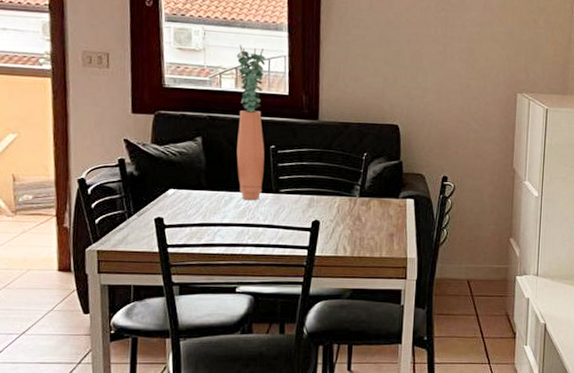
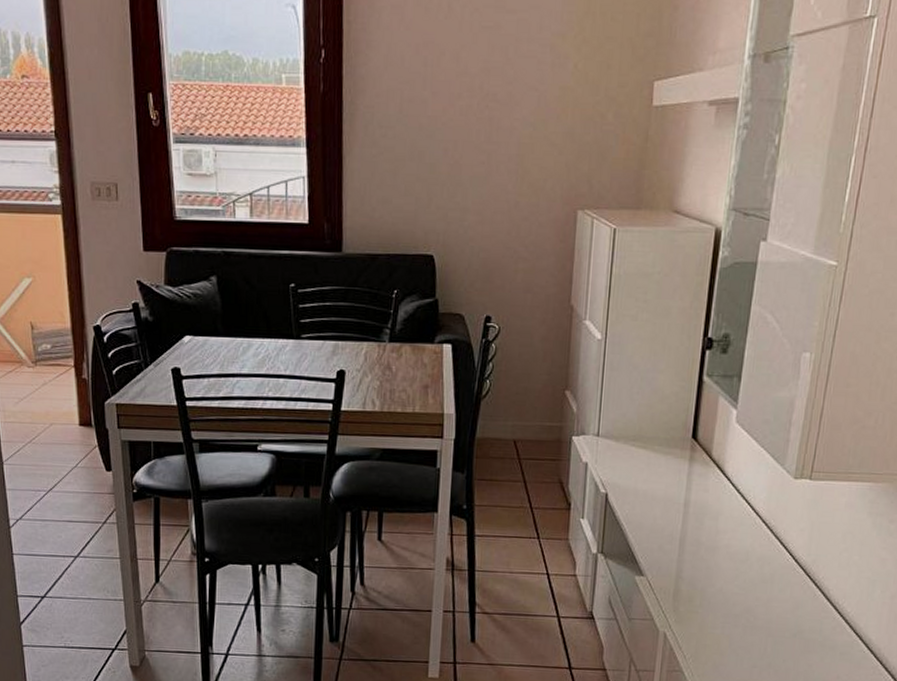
vase: present [236,45,265,201] -> none [250,166,284,348]

